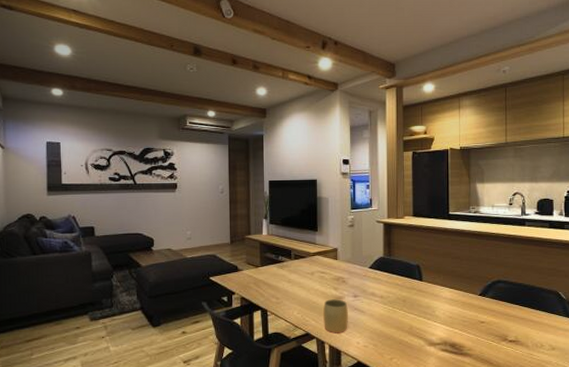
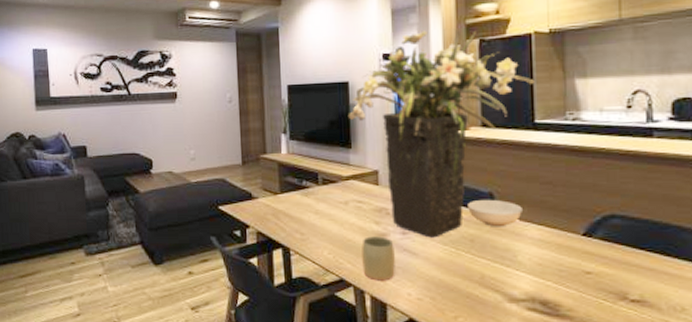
flower arrangement: none [315,143,450,299] -> present [347,28,535,238]
bowl: none [402,270,440,291] -> present [468,199,524,227]

